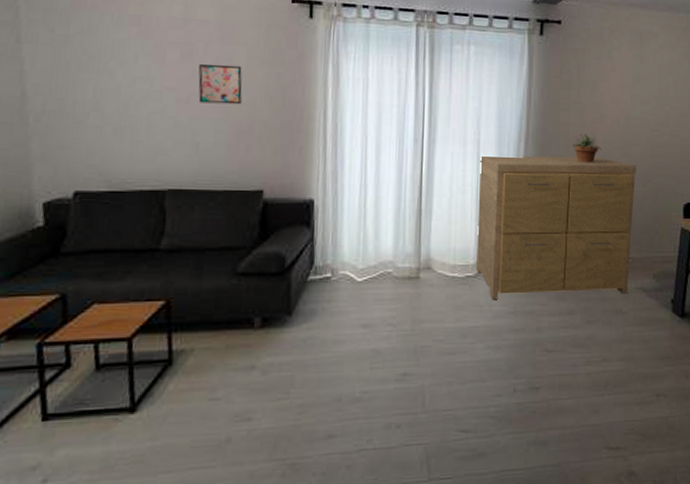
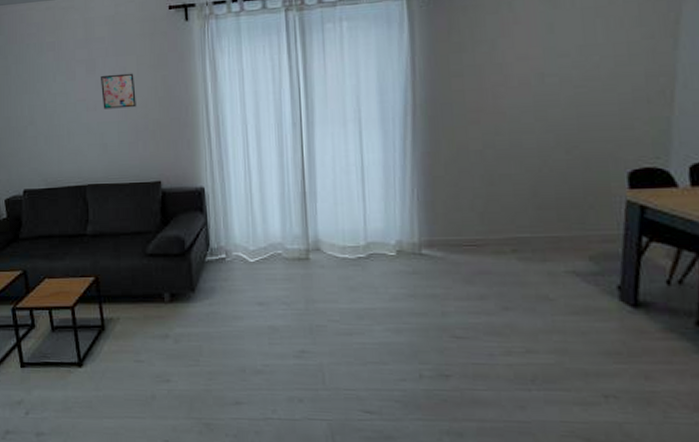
dresser: present [476,155,636,299] -> none [361,124,557,281]
potted plant: present [571,133,602,163] -> none [468,98,509,133]

